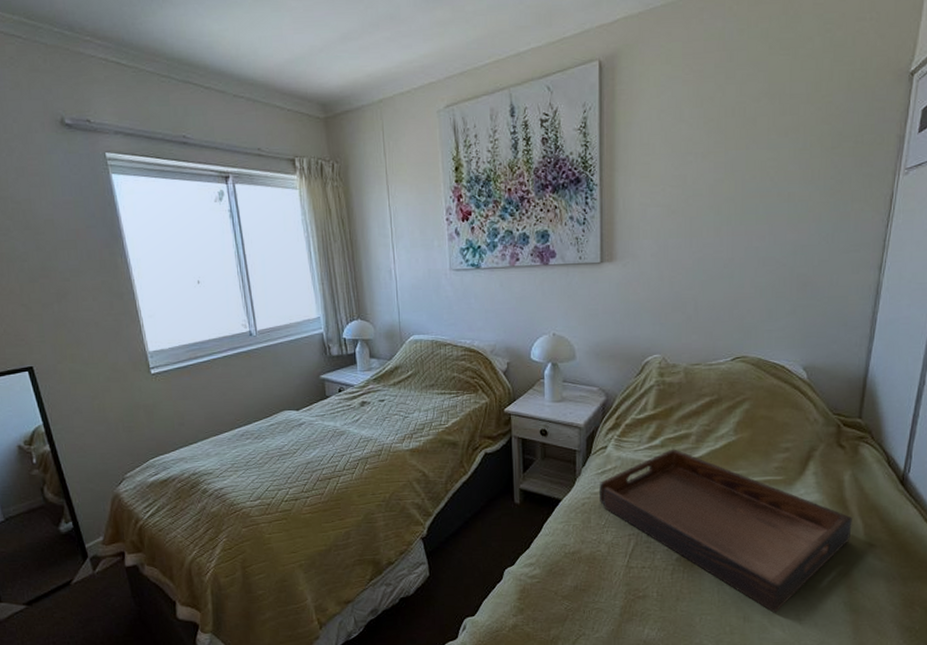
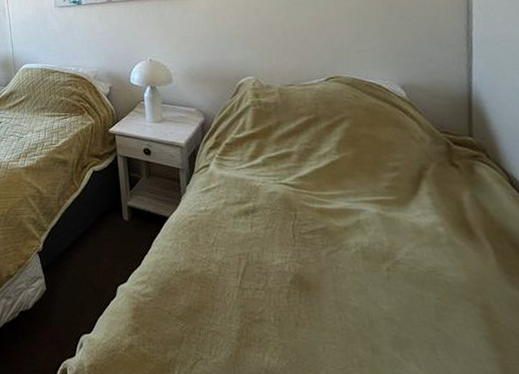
serving tray: present [599,449,852,613] -> none [205,167,481,345]

